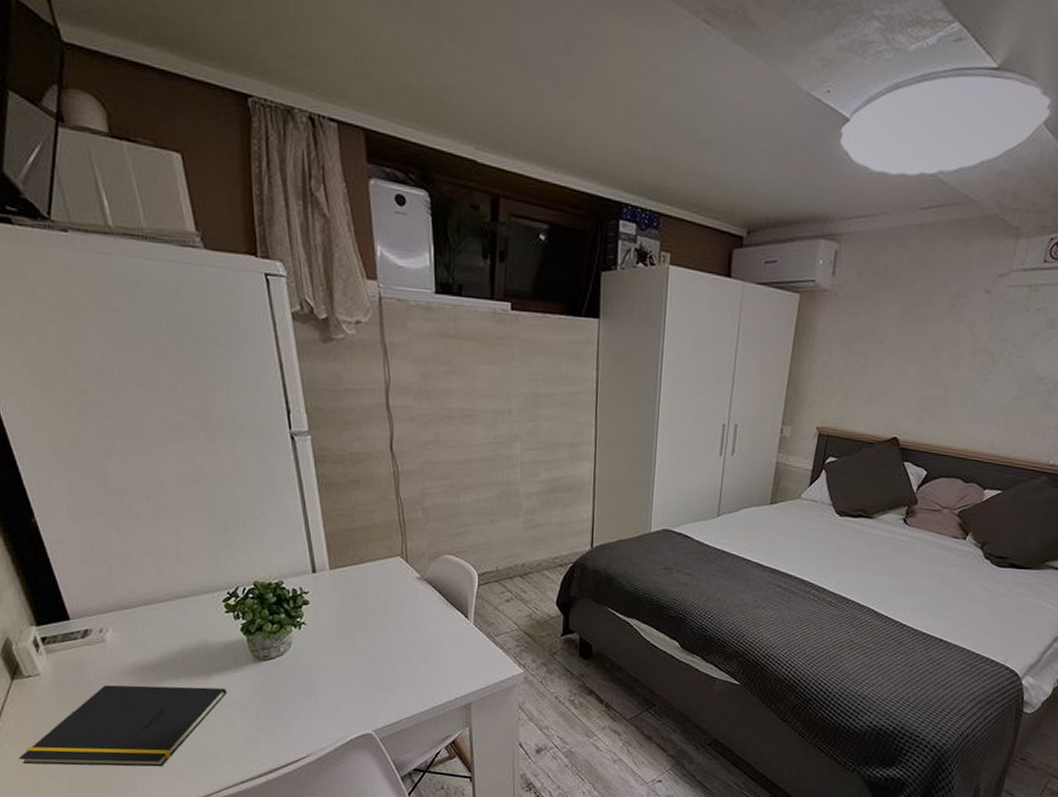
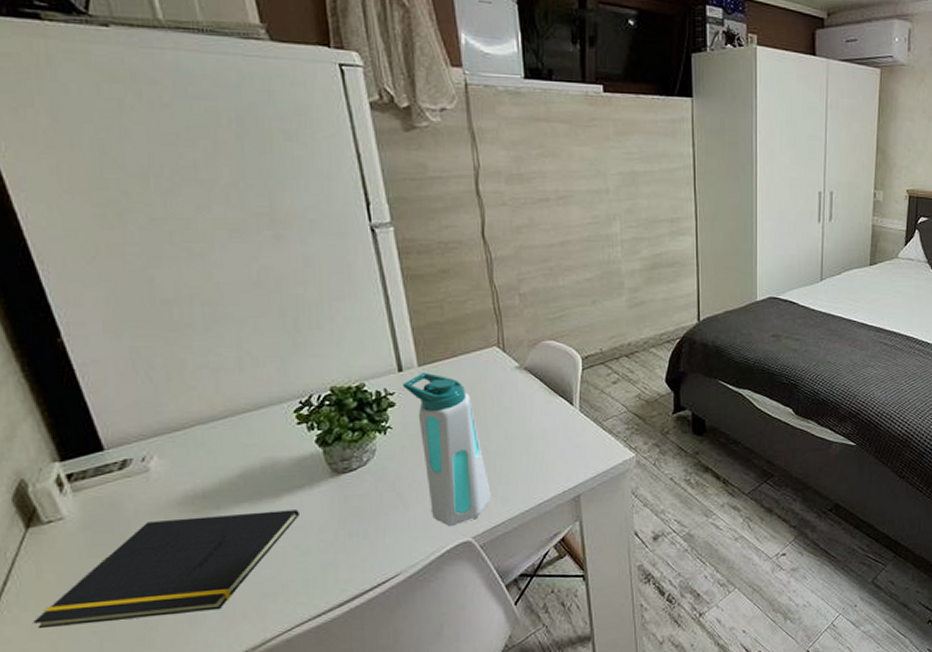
water bottle: none [316,575,391,719] -> present [403,372,491,527]

